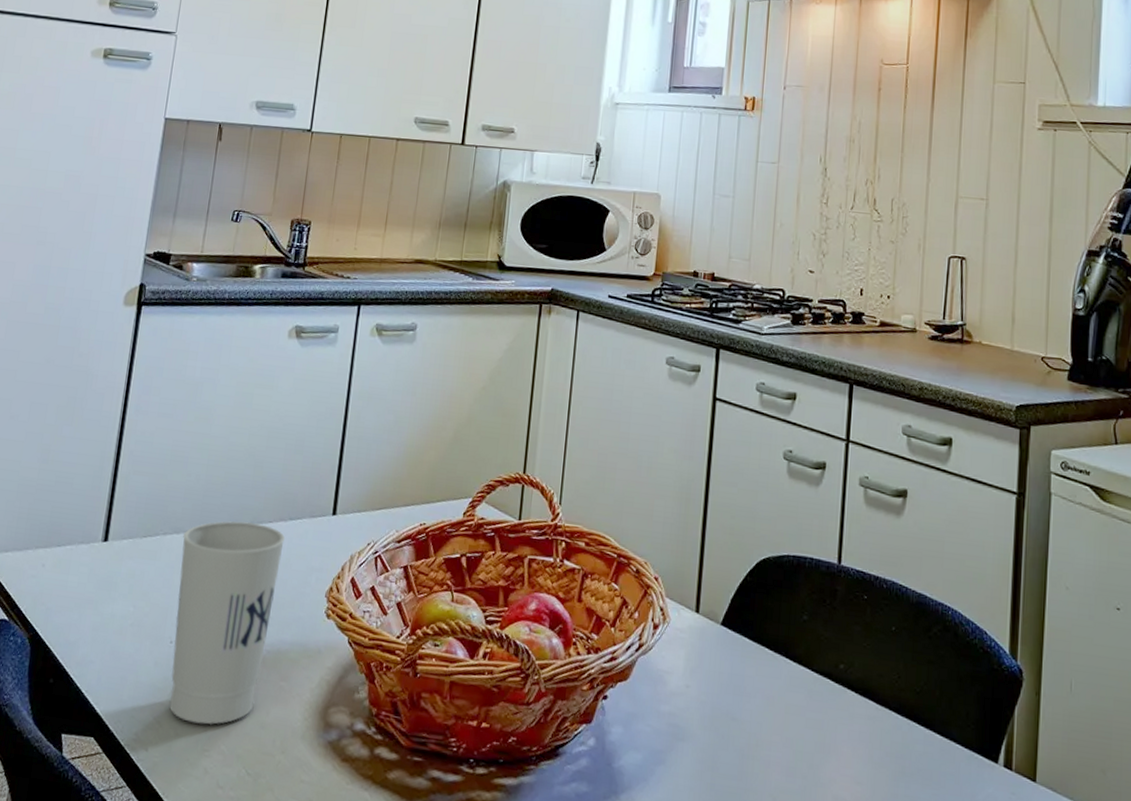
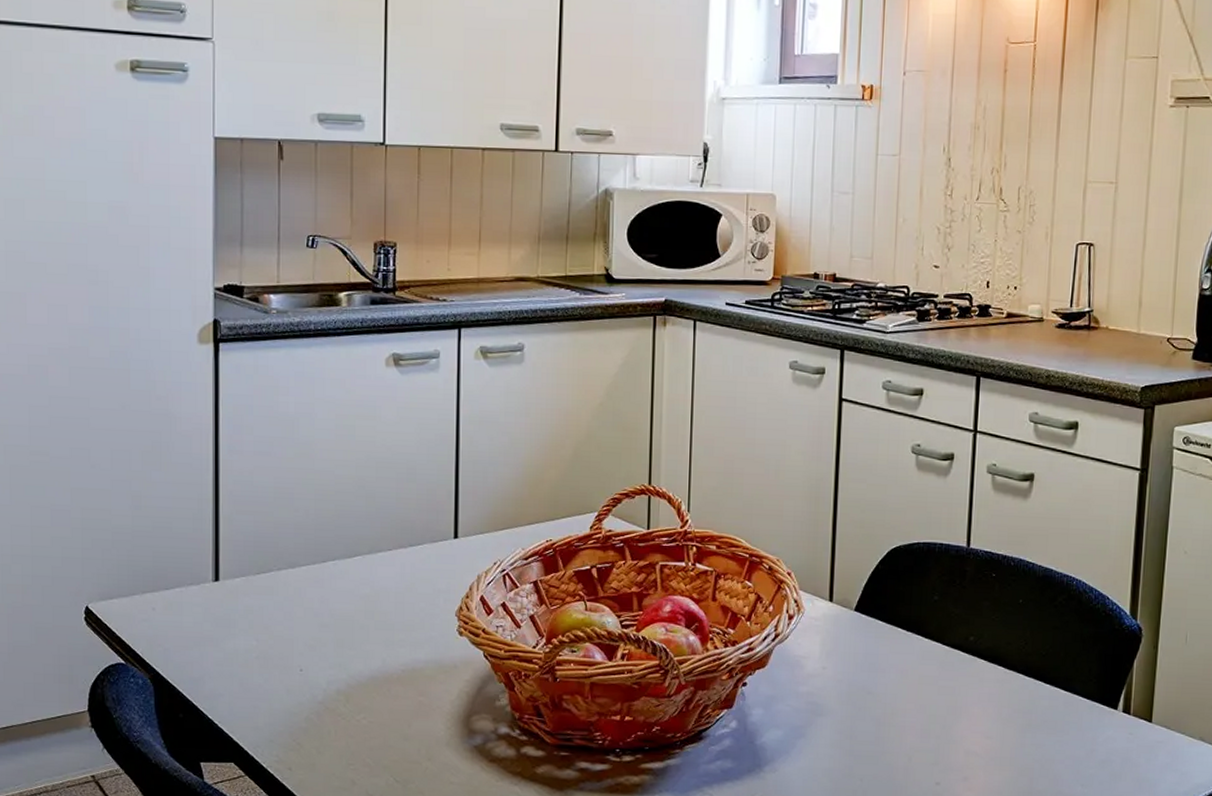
cup: present [170,521,286,725] -> none [299,551,408,742]

